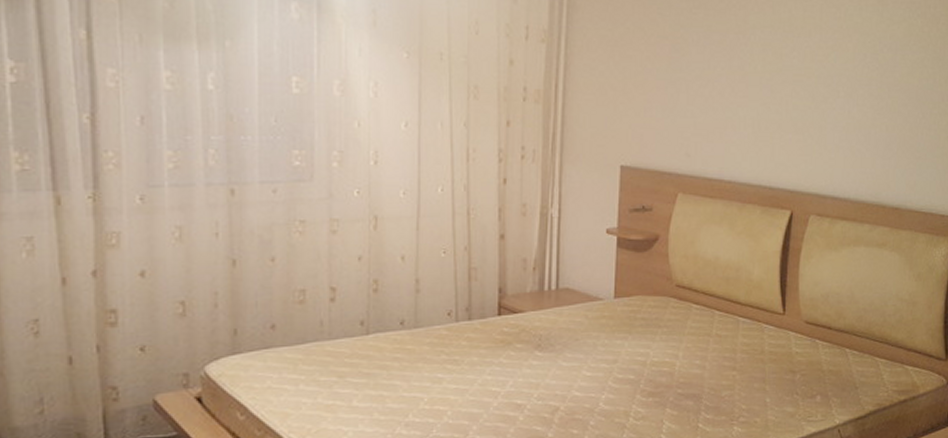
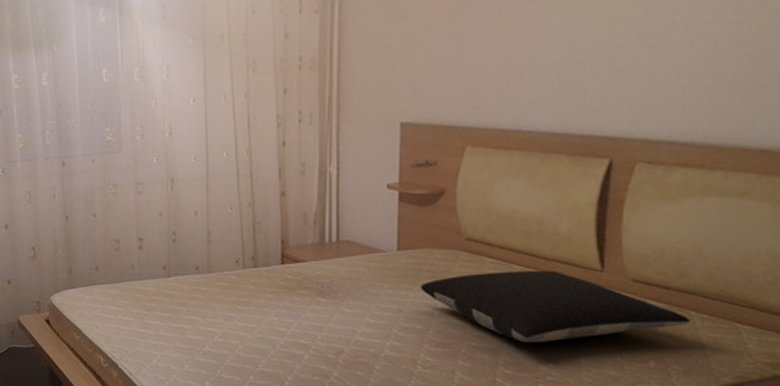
pillow: none [635,315,845,386] -> present [421,270,690,342]

